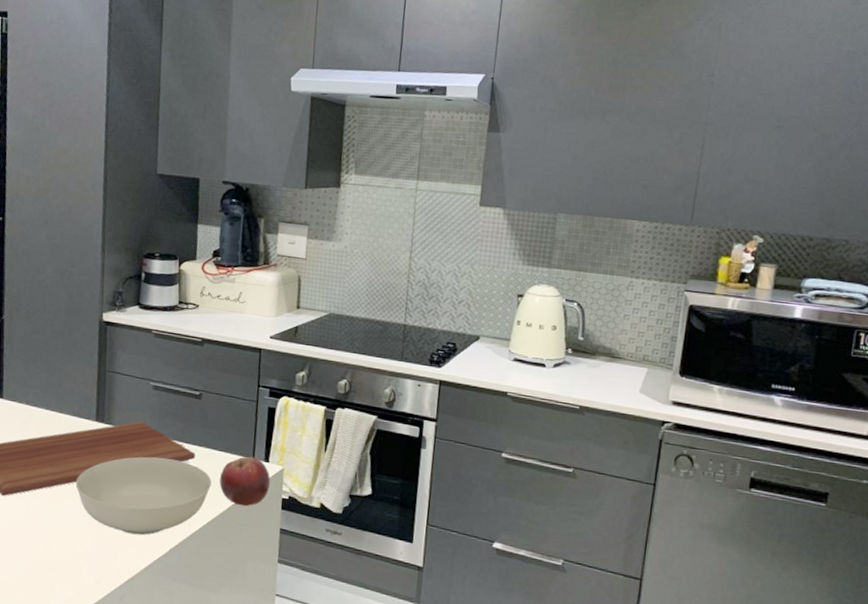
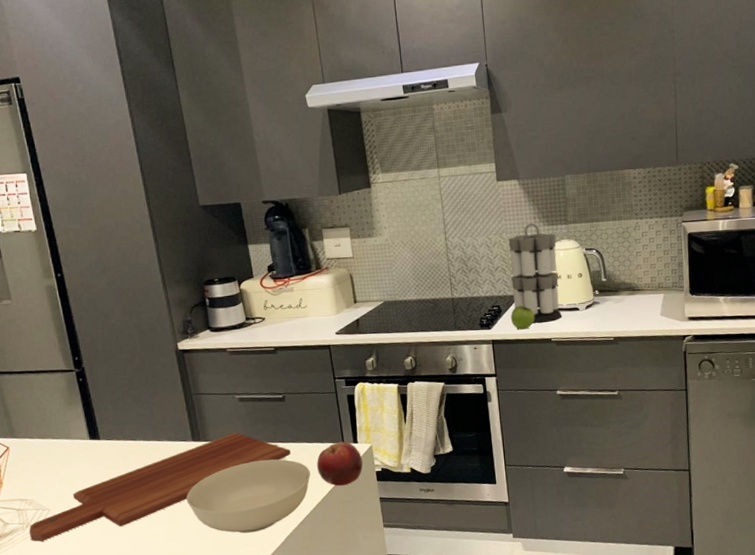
fruit: none [465,348,494,376] -> present [511,305,535,330]
spice rack: none [472,259,535,373] -> present [508,223,562,323]

